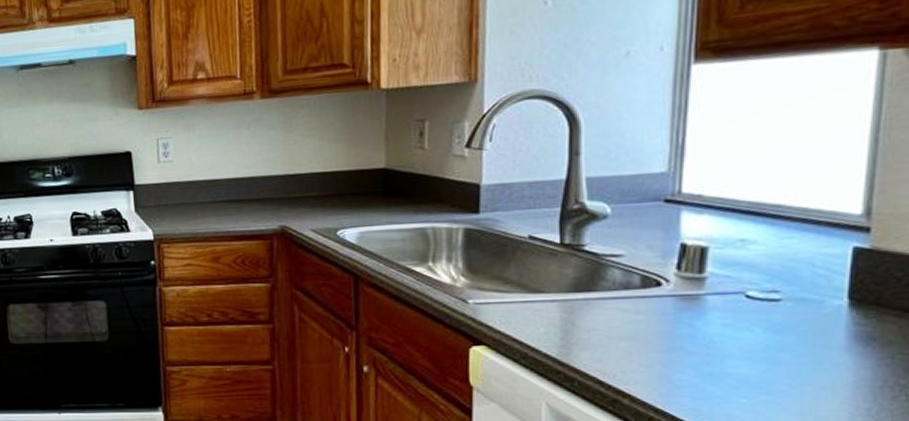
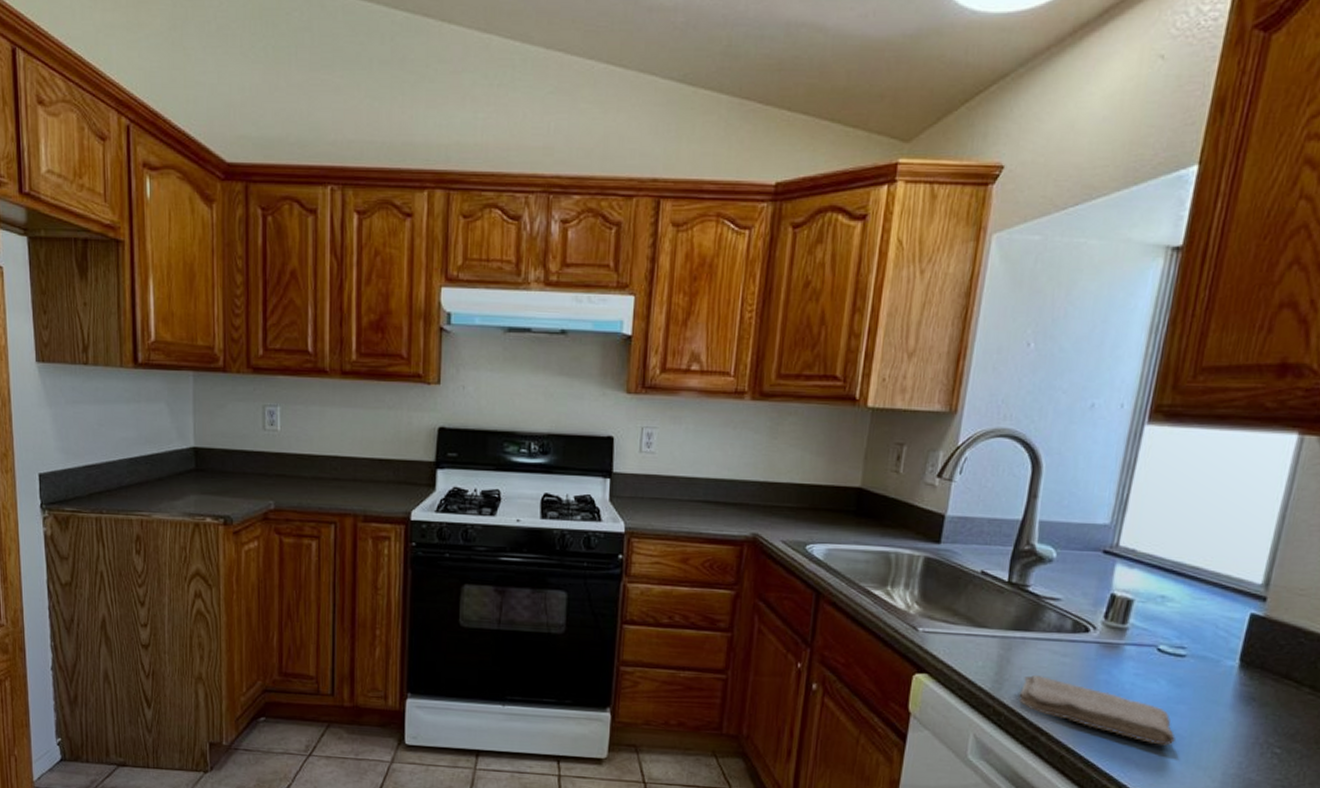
washcloth: none [591,336,783,398] -> present [1018,675,1176,746]

